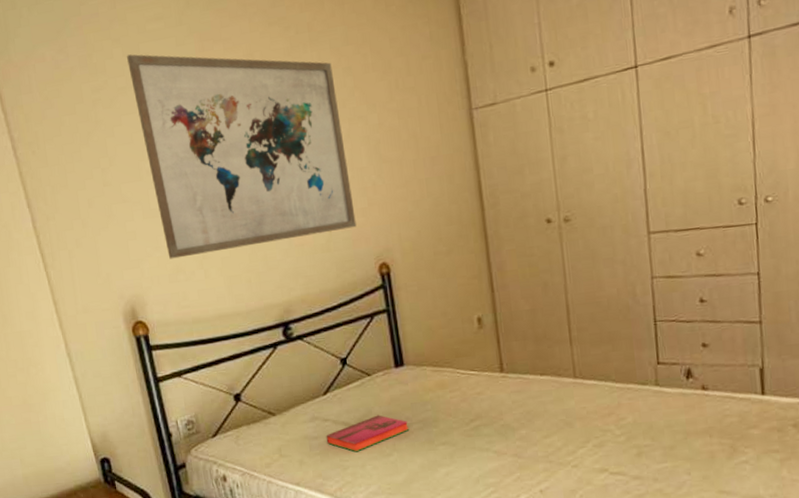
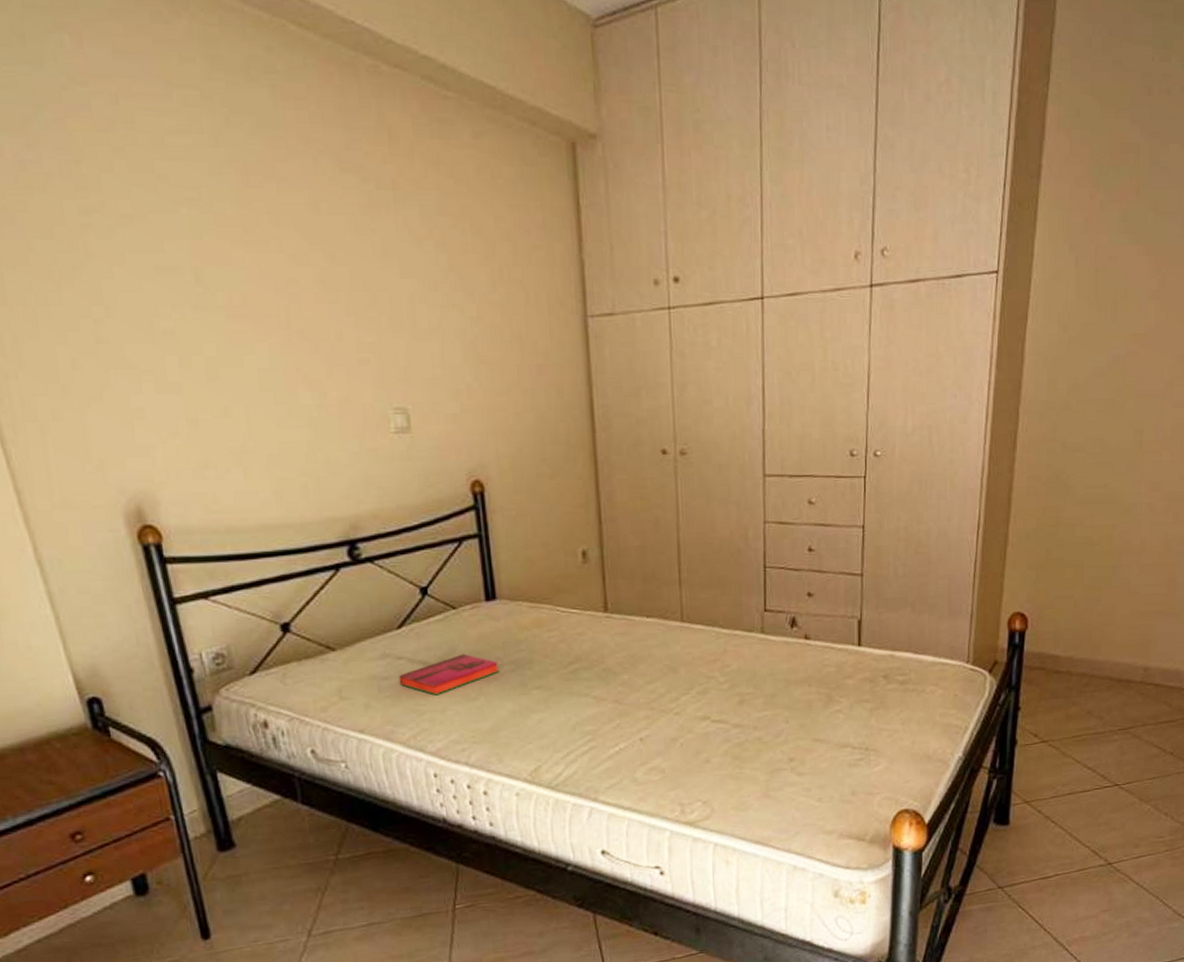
wall art: present [126,54,357,259] -> none [133,172,446,450]

